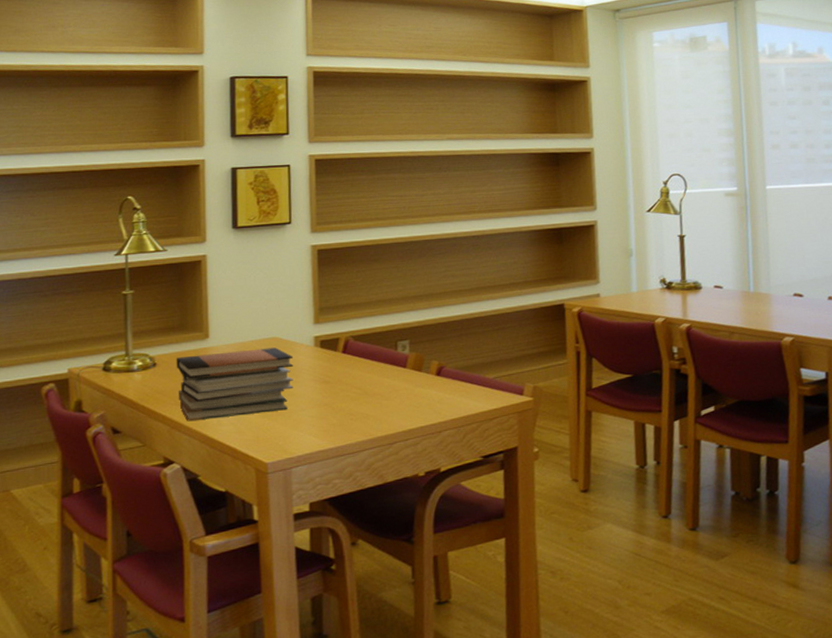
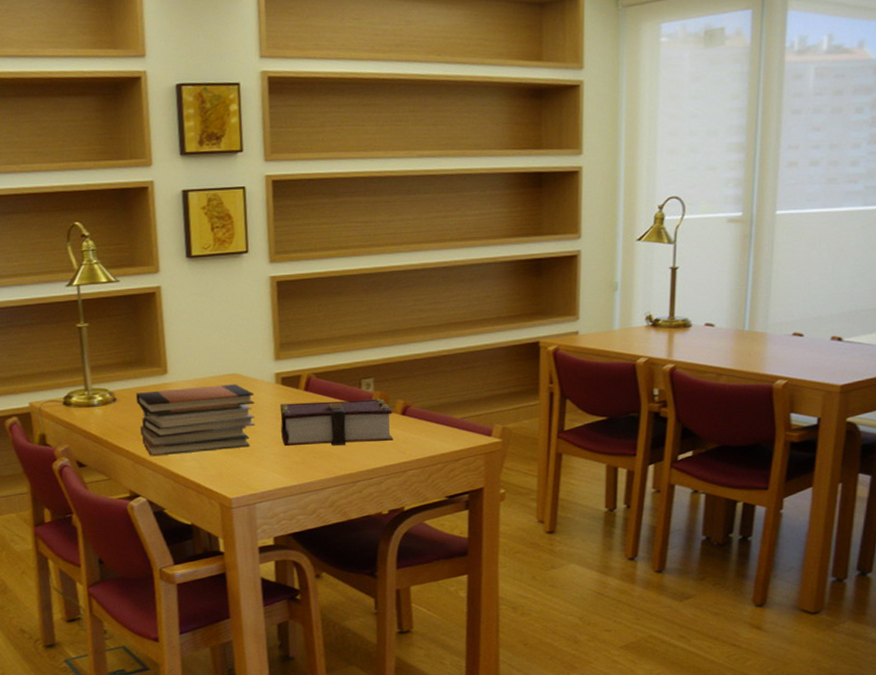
book: none [318,360,429,409] -> present [280,398,394,447]

